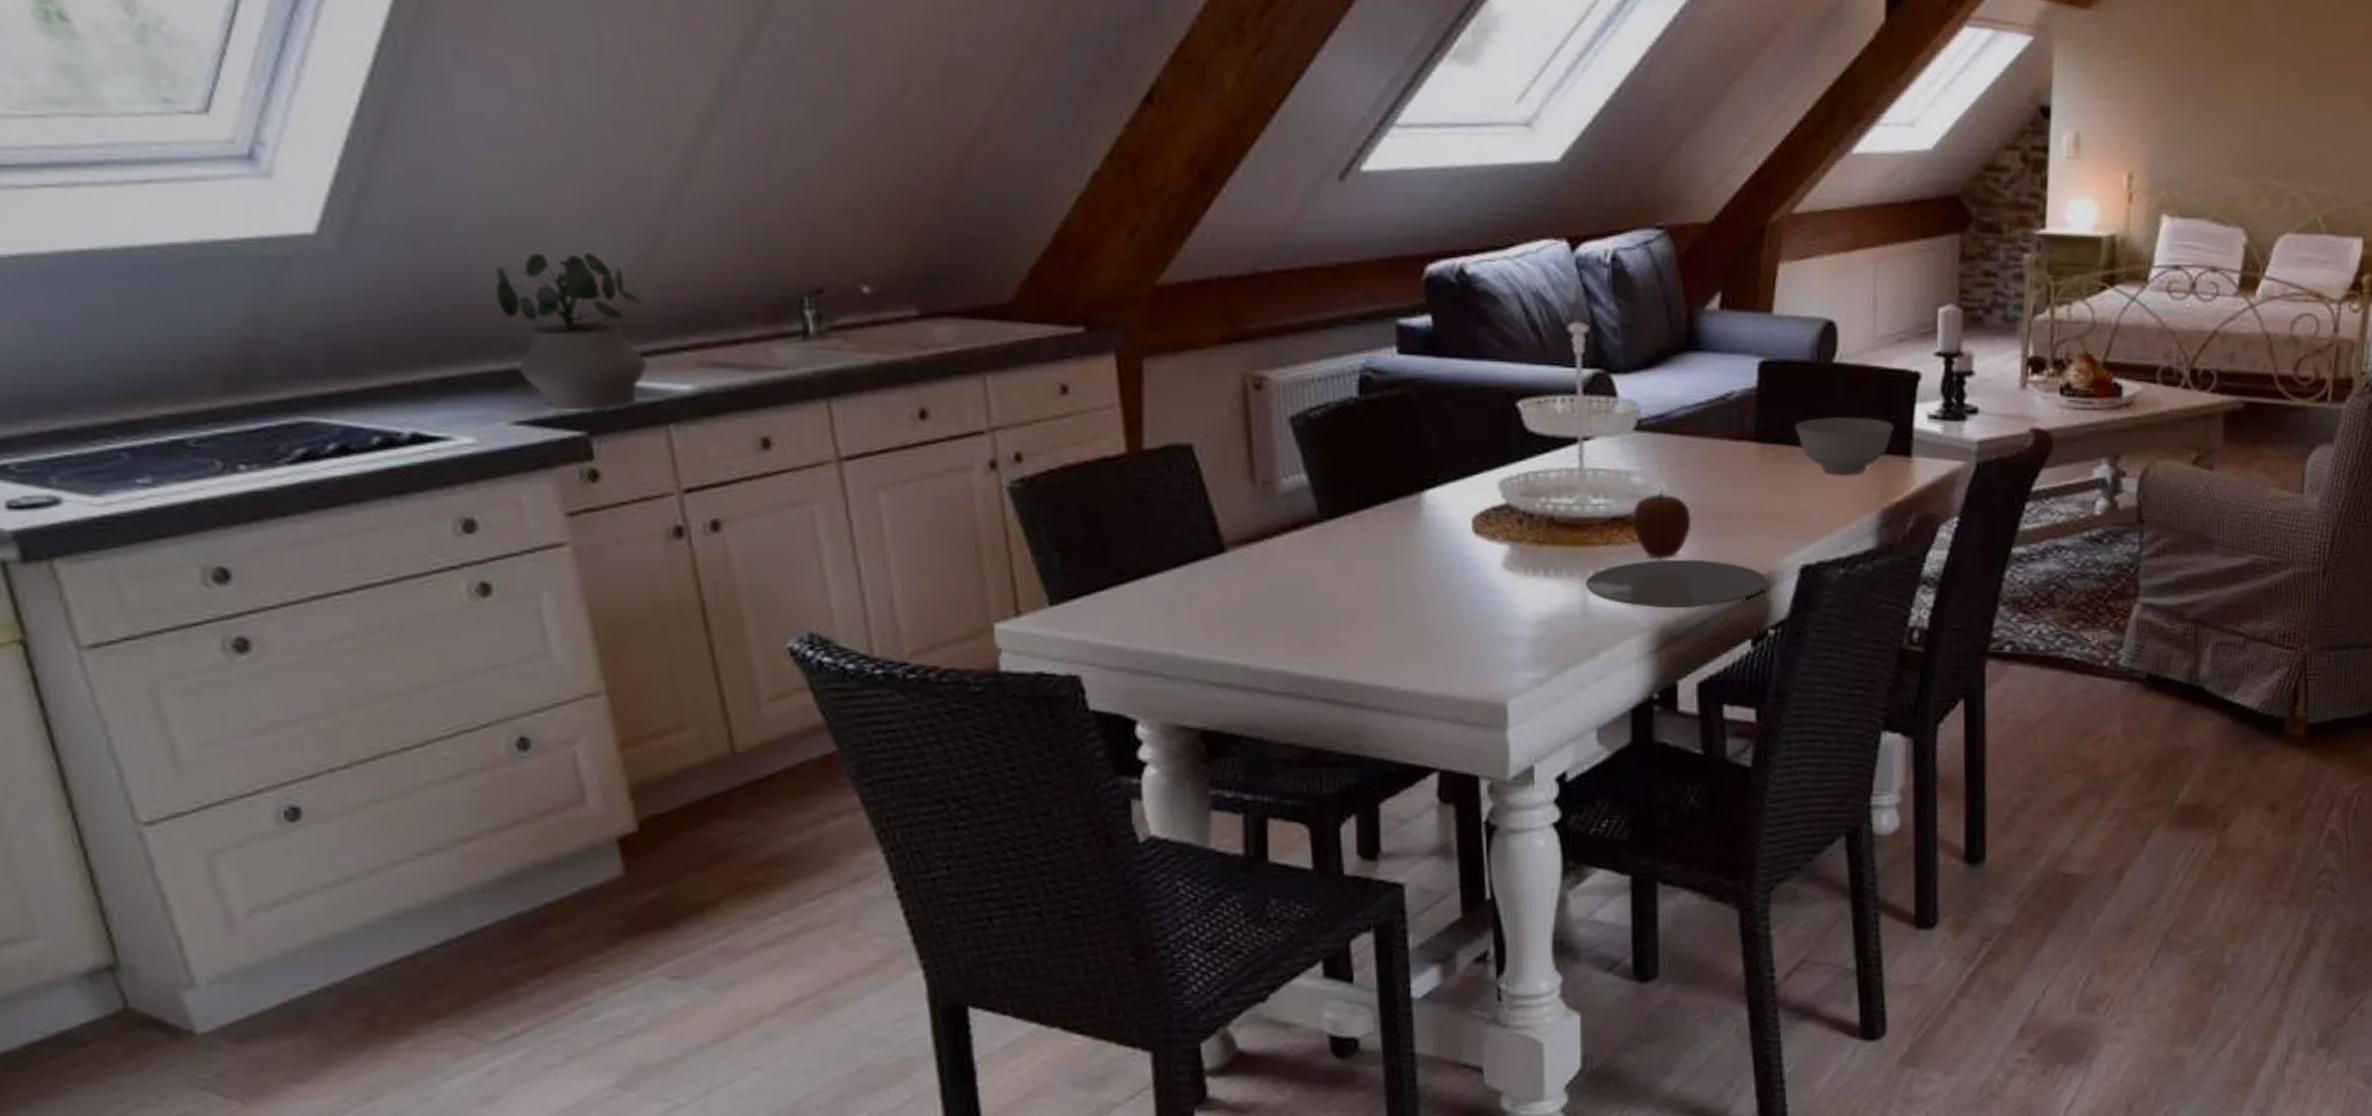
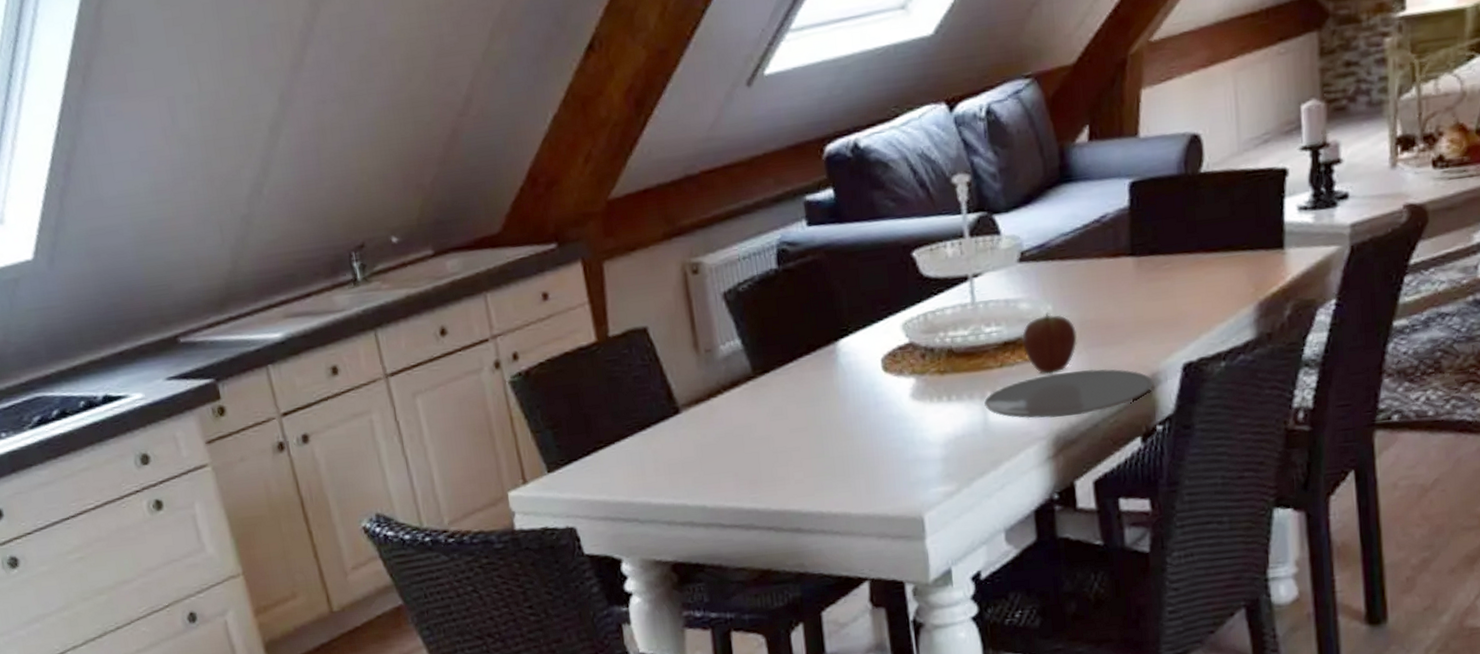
potted plant: present [495,252,648,411] -> none [146,243,250,366]
bowl: present [1796,416,1894,475] -> none [1168,218,1265,276]

